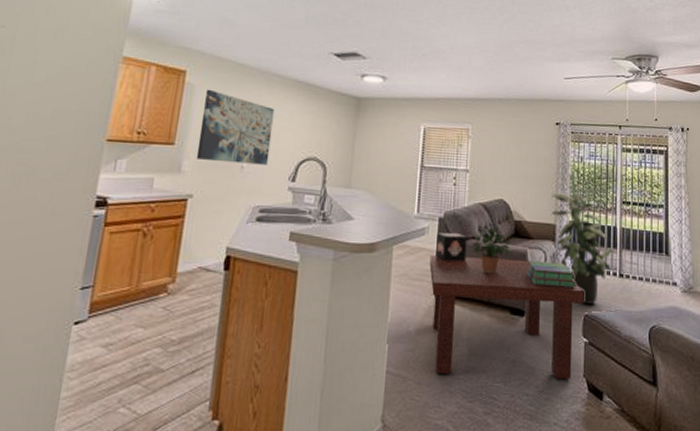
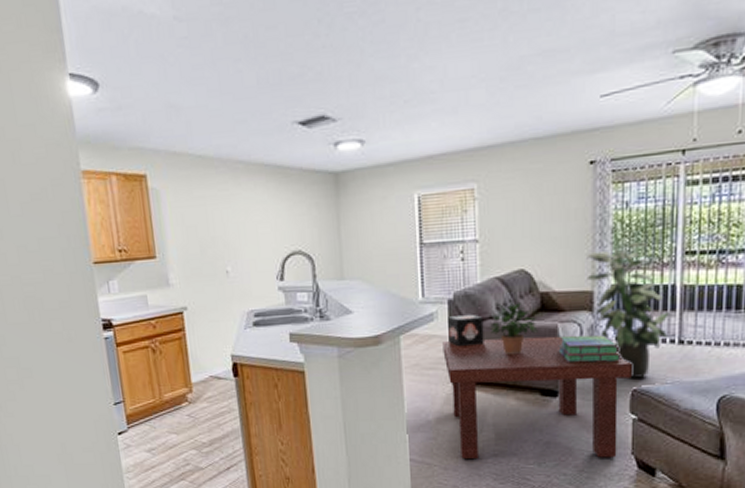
wall art: present [196,89,275,165] -> none [172,191,253,270]

